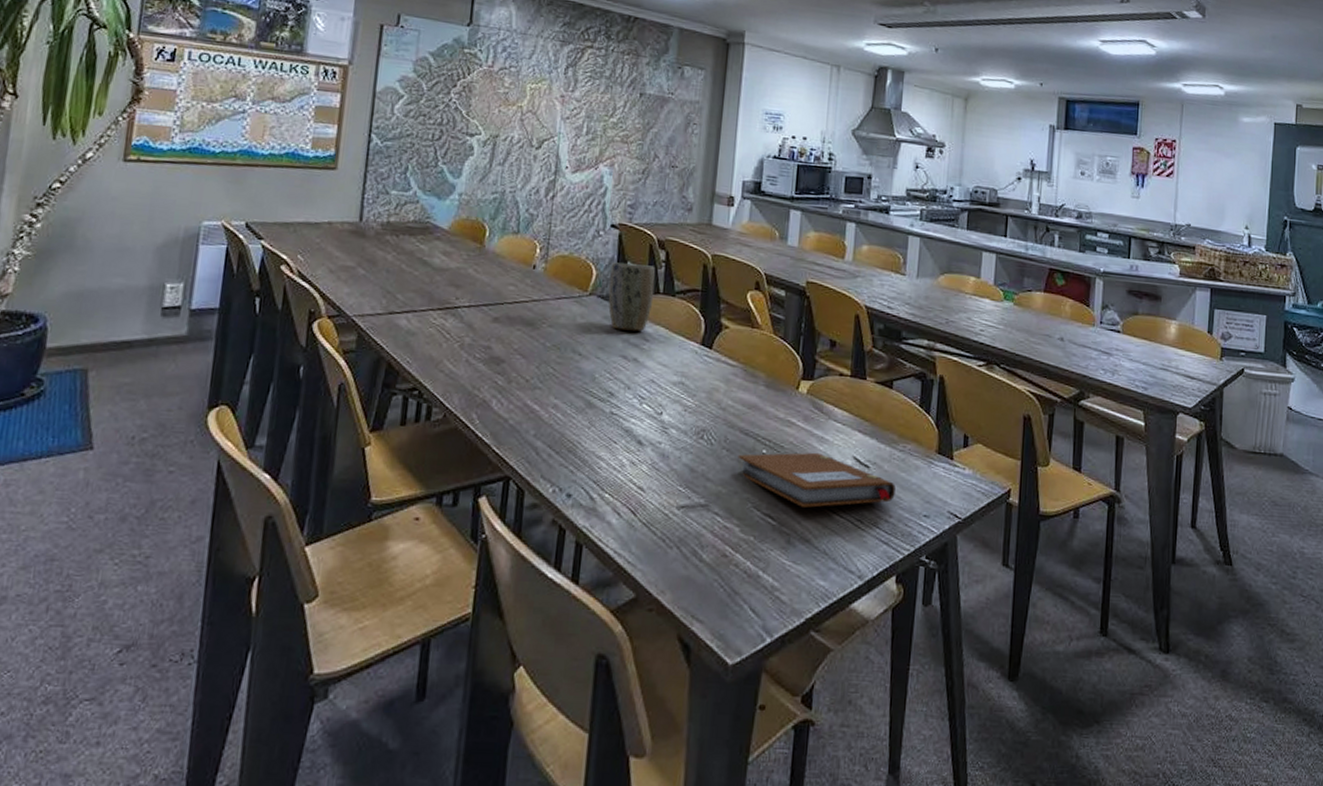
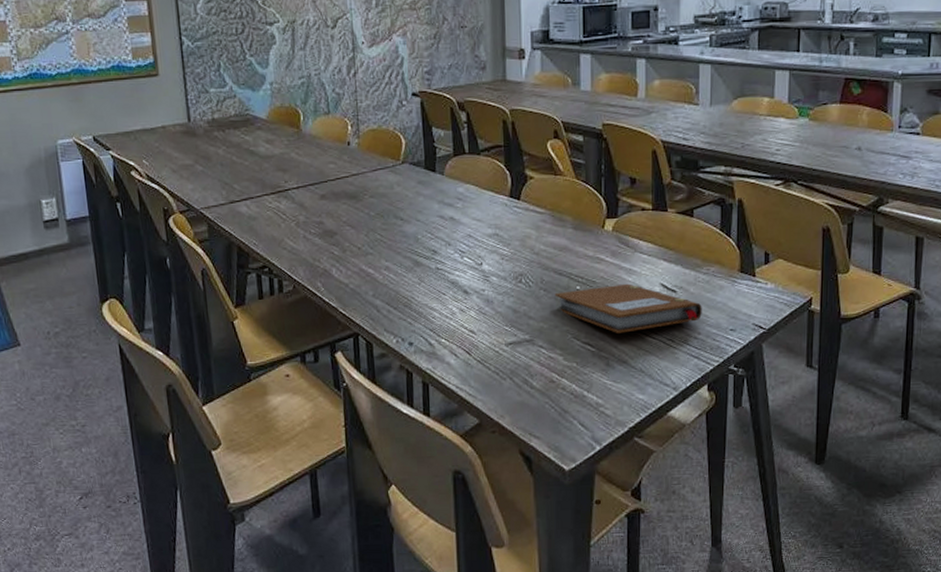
plant pot: present [608,262,656,332] -> none [418,128,461,192]

